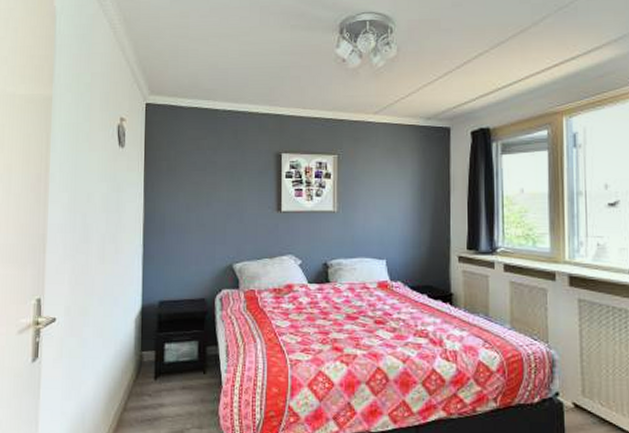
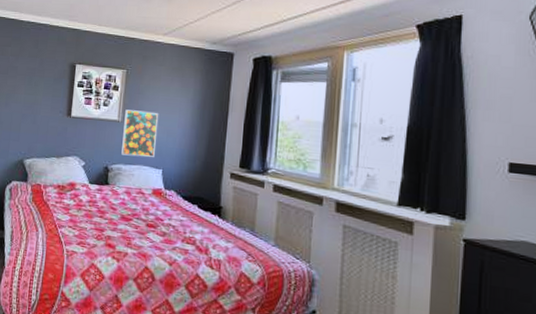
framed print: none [340,198,377,249] -> present [121,109,159,157]

